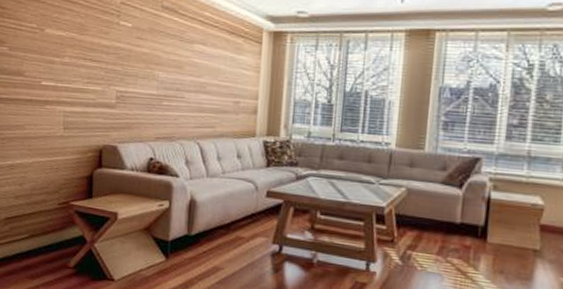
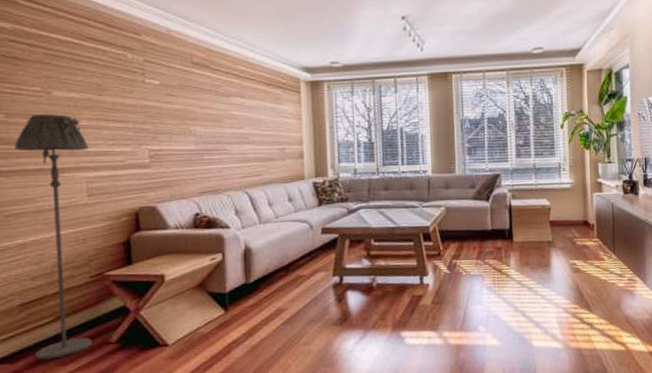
floor lamp: none [12,49,68,272] -> present [14,114,92,360]

